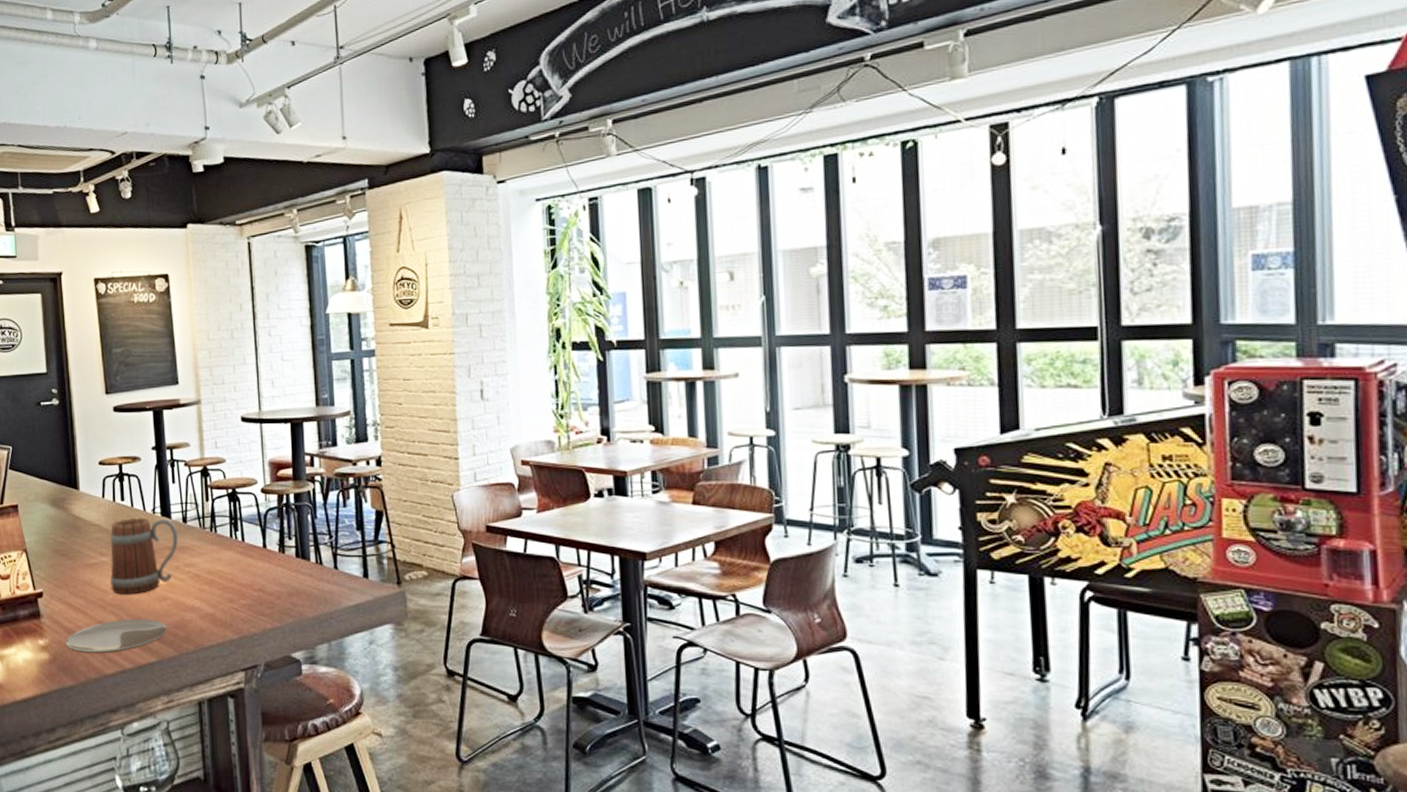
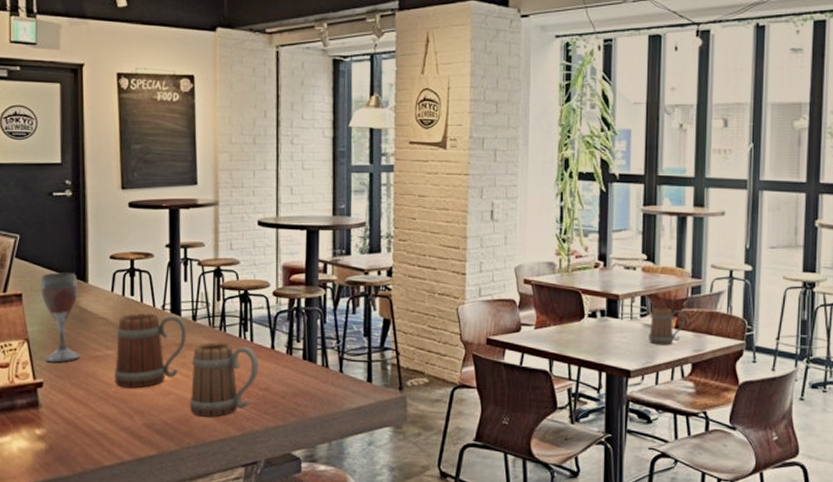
cup: none [34,480,78,572] -> present [40,272,81,363]
plate: present [65,618,168,654] -> none [64,412,170,446]
beer mug: none [185,543,252,621] -> present [189,342,259,417]
beer mug: none [663,482,703,523] -> present [648,307,685,345]

